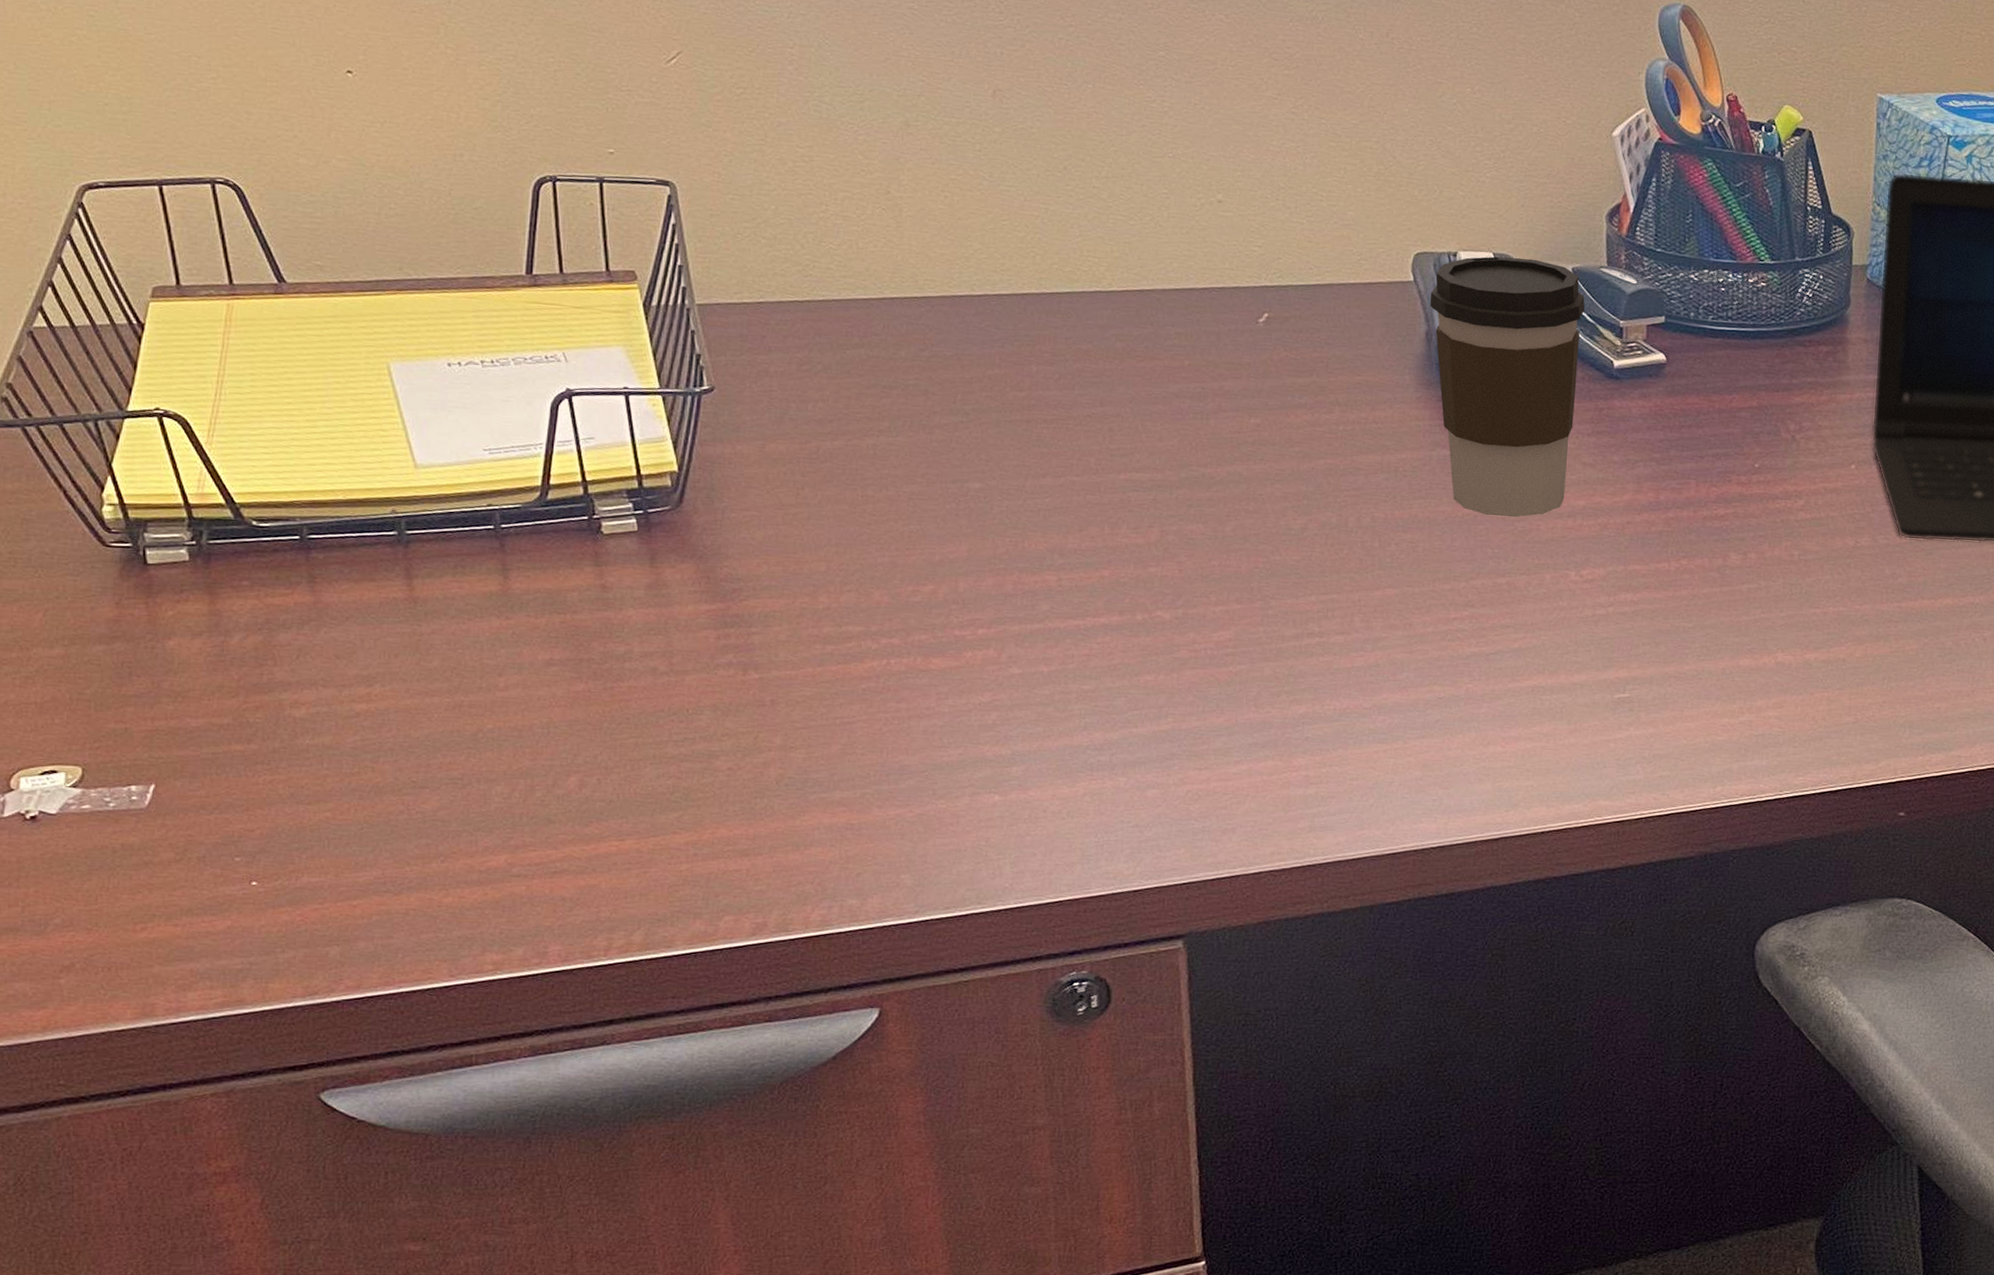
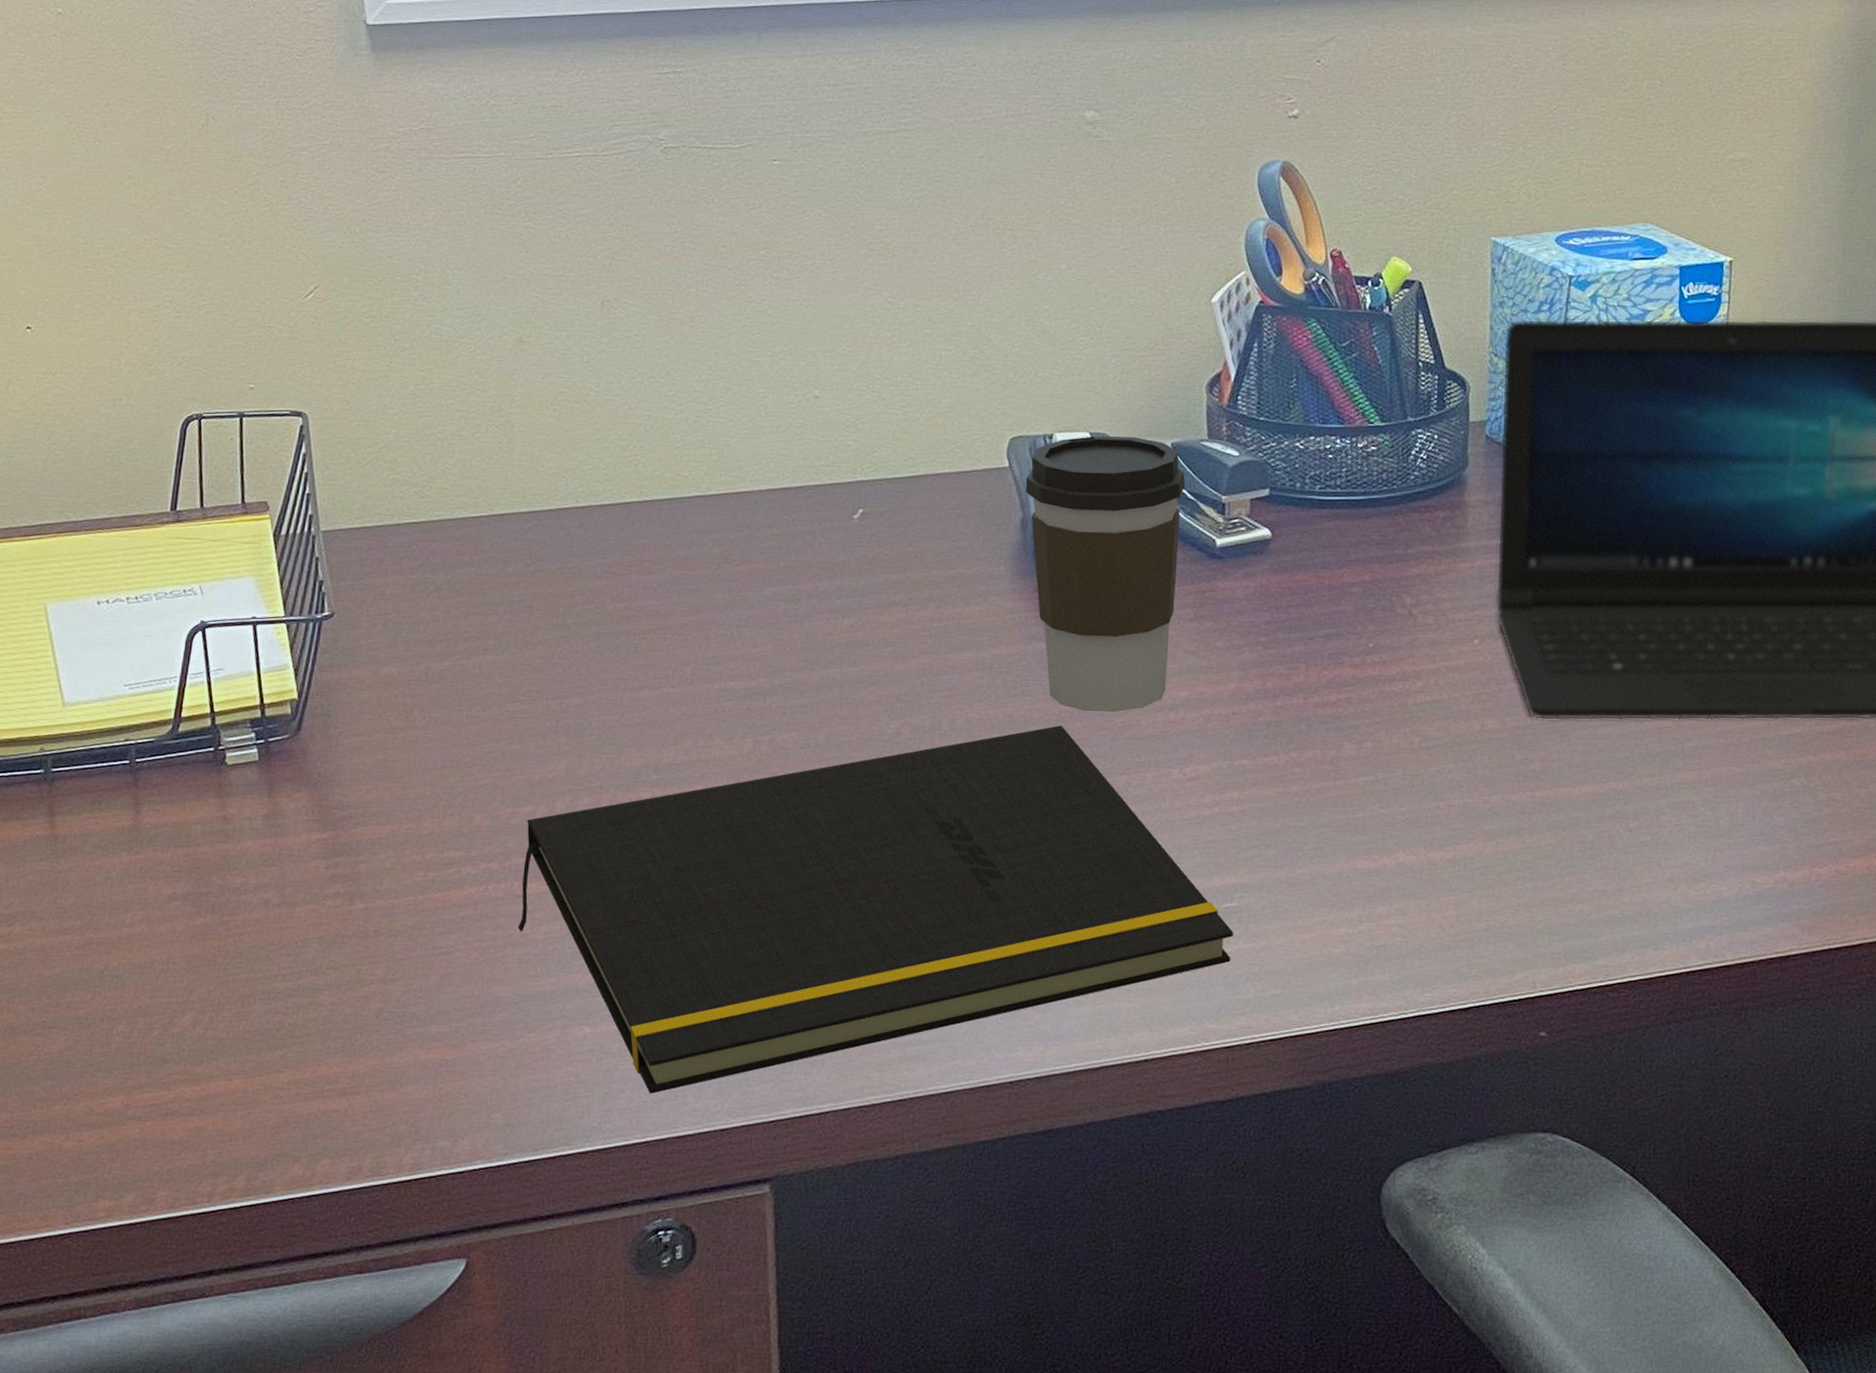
notepad: none [922,527,1625,858] -> present [517,725,1233,1094]

